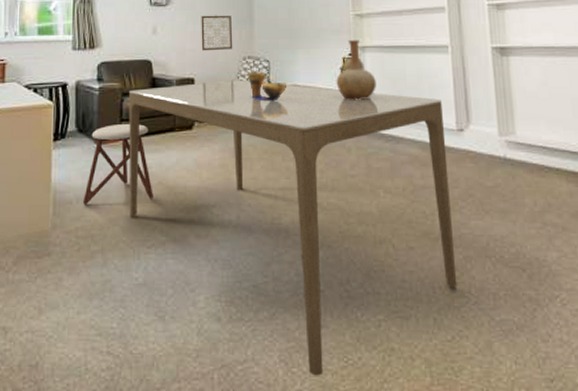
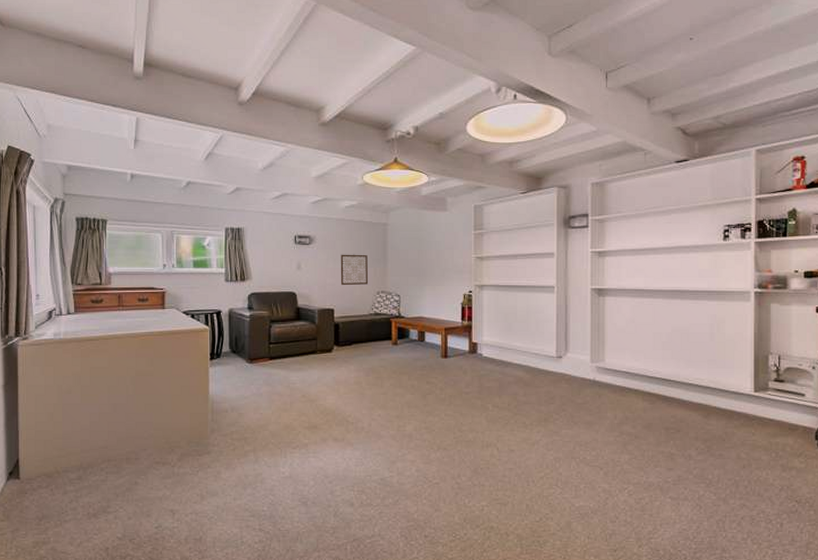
stool: present [82,123,153,204] -> none [236,346,298,413]
dining table: present [129,79,458,376] -> none [276,311,547,547]
decorative bowl: present [247,71,288,100] -> none [380,304,415,329]
vase: present [336,40,376,100] -> none [457,279,491,330]

